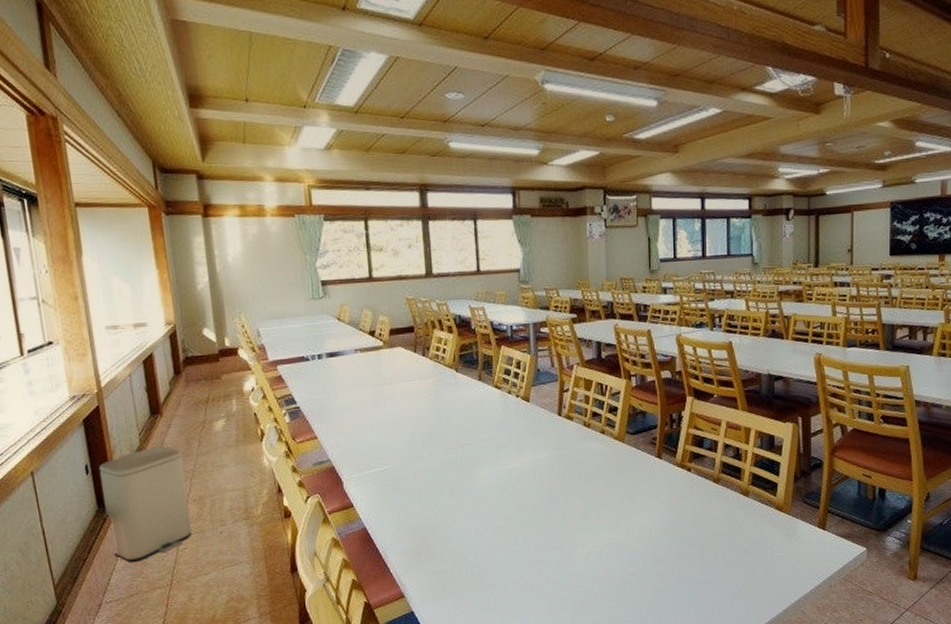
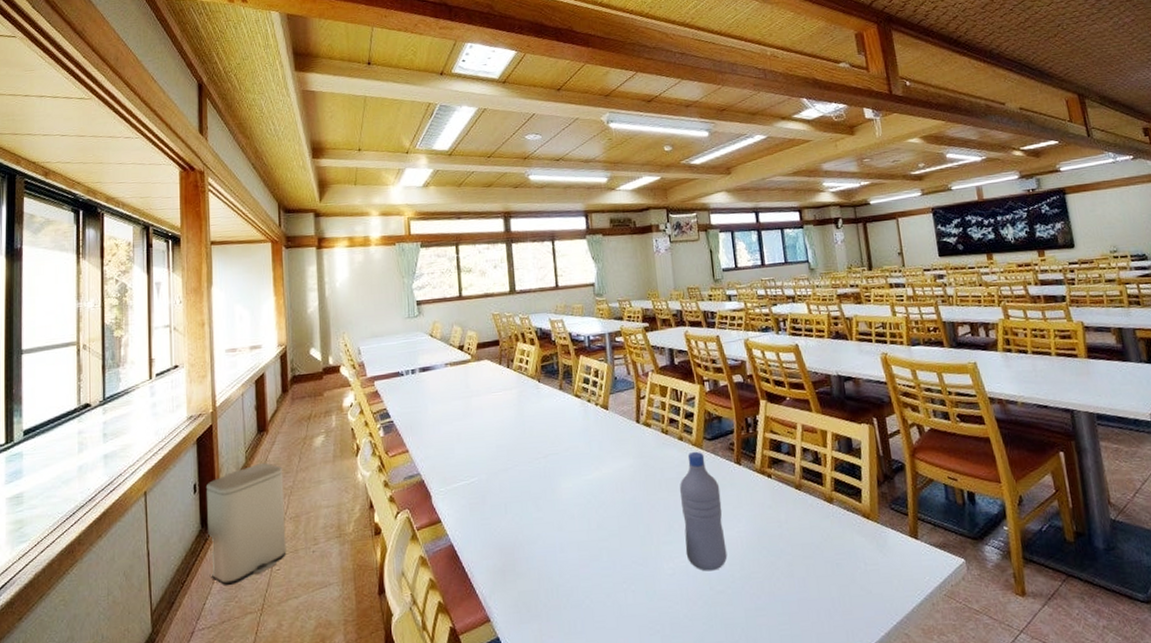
water bottle: none [598,444,641,556] -> present [679,451,727,572]

